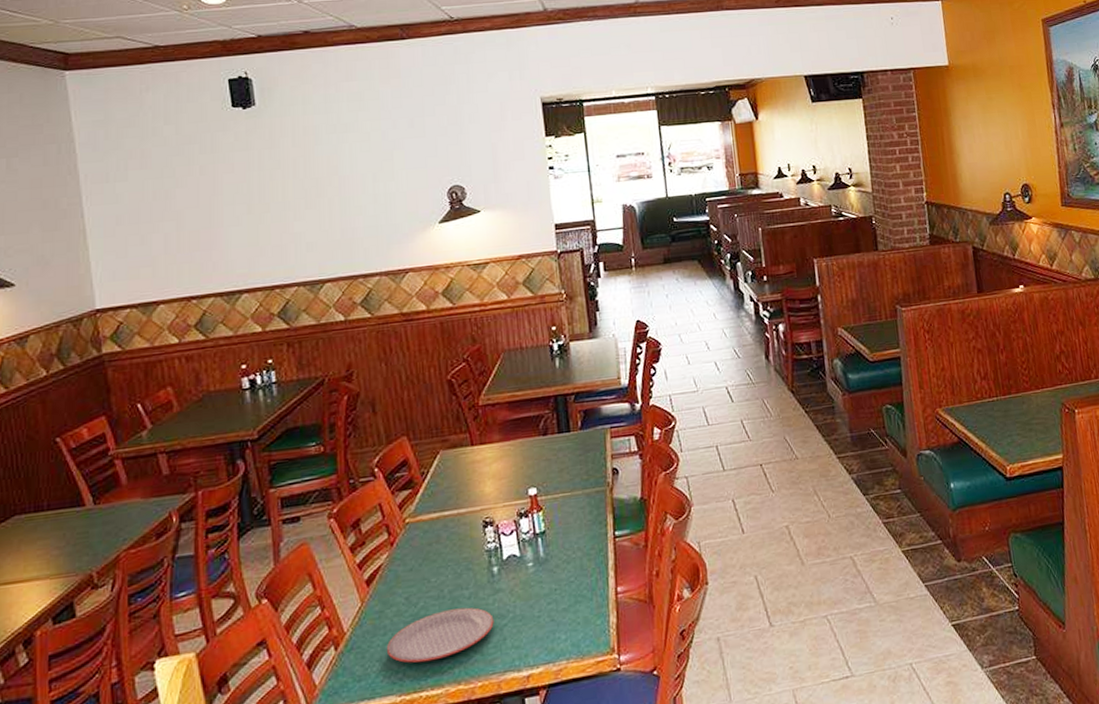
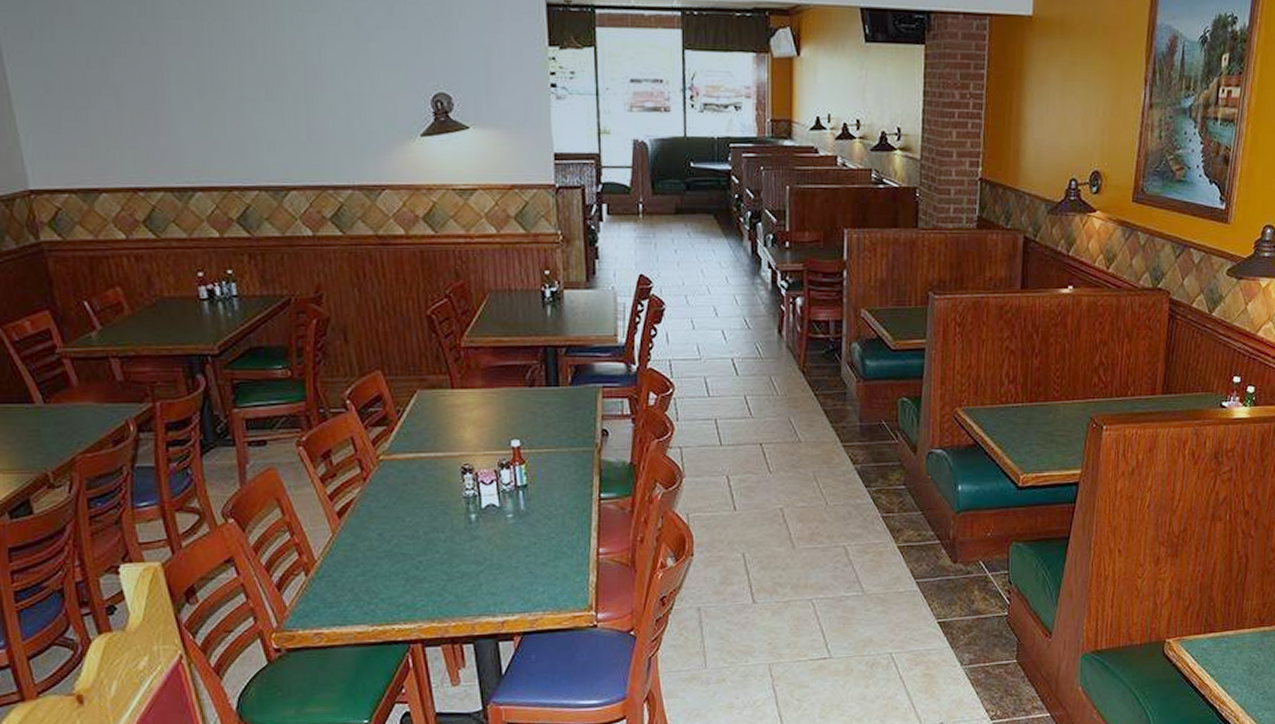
plate: present [387,607,494,663] -> none [359,550,470,598]

